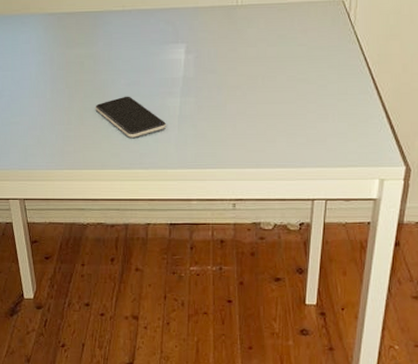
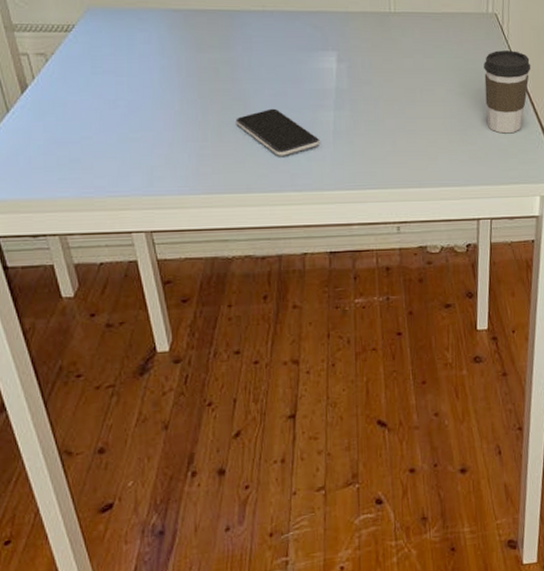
coffee cup: none [327,36,378,118] -> present [484,50,531,134]

